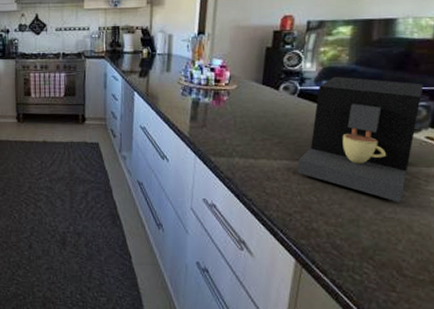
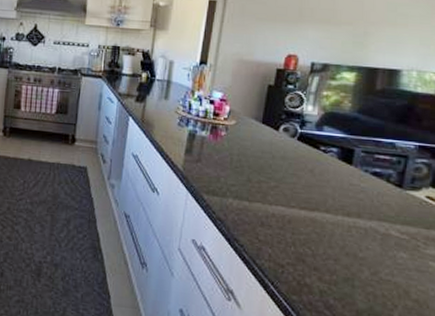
coffee maker: present [297,76,424,202] -> none [292,122,426,264]

